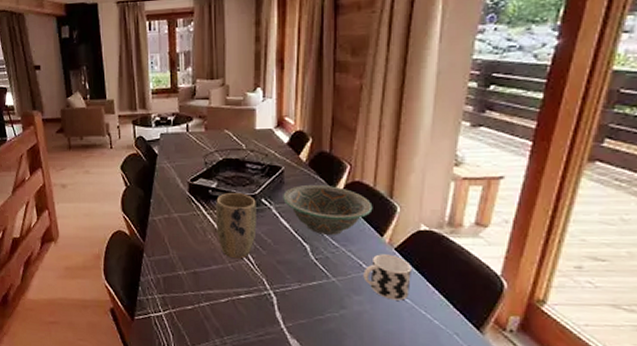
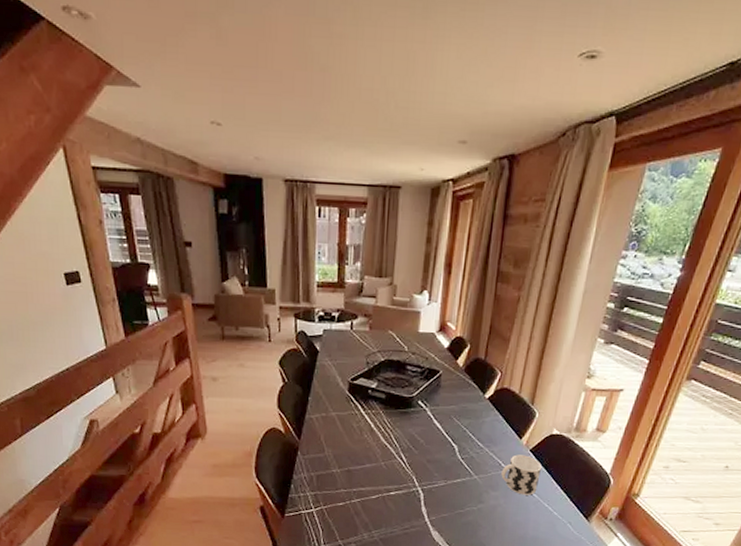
plant pot: present [216,193,257,259] -> none [373,394,413,458]
decorative bowl: present [283,184,373,235] -> none [438,388,516,437]

